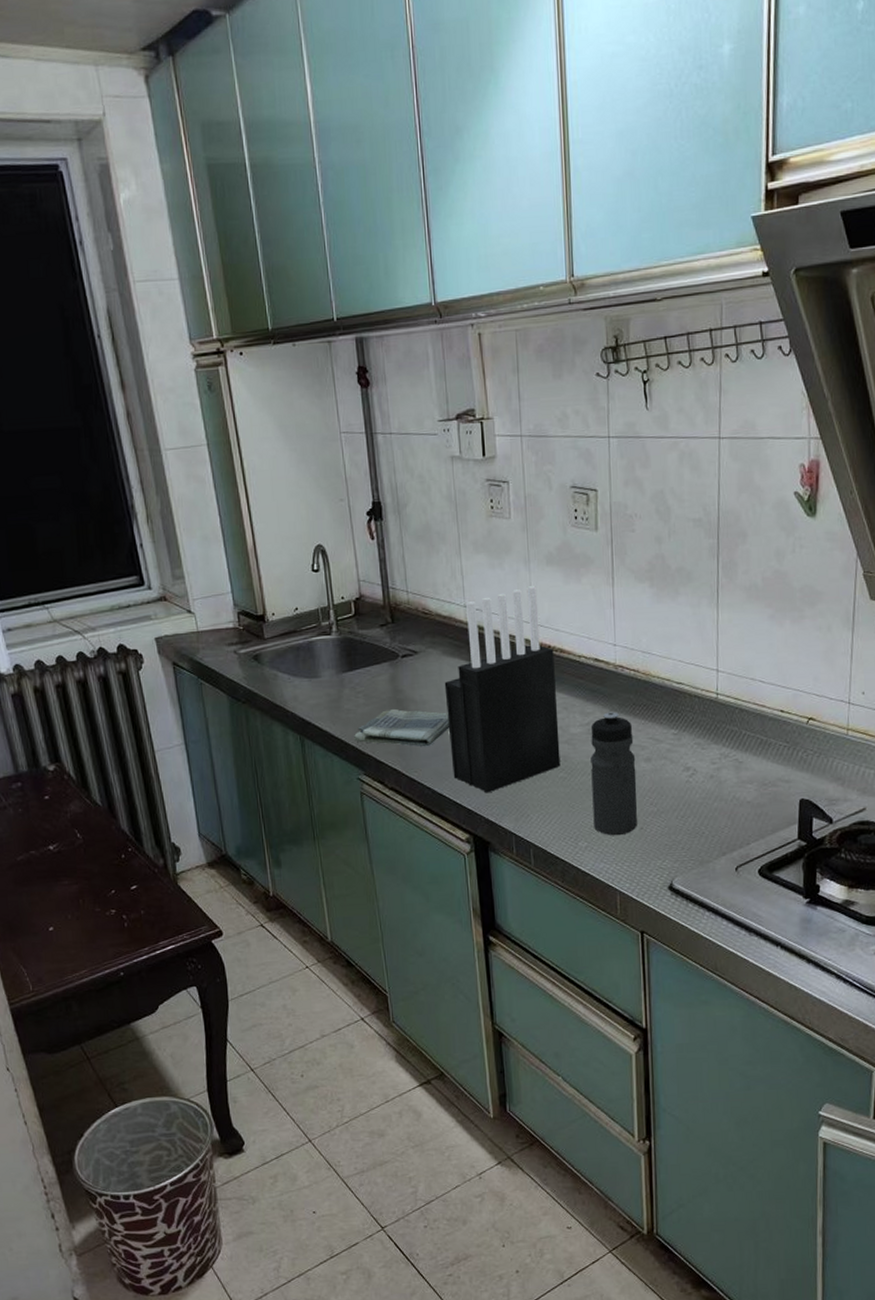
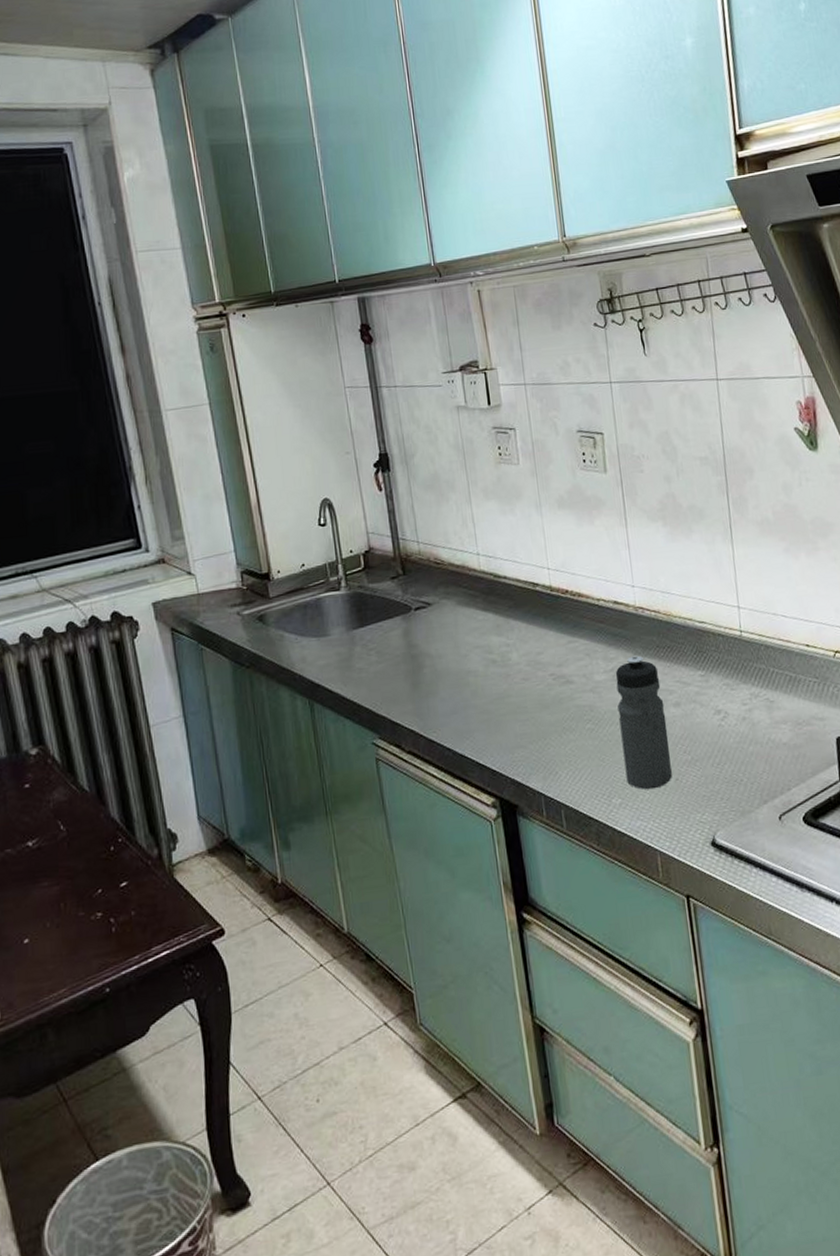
dish towel: present [354,708,449,747] -> none [367,664,468,705]
knife block: present [444,586,561,793] -> none [460,530,587,751]

